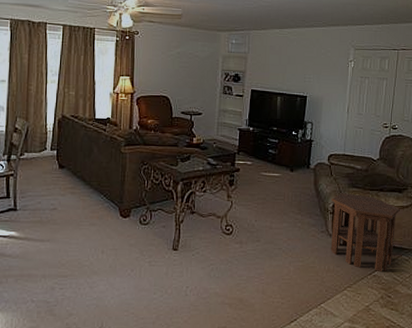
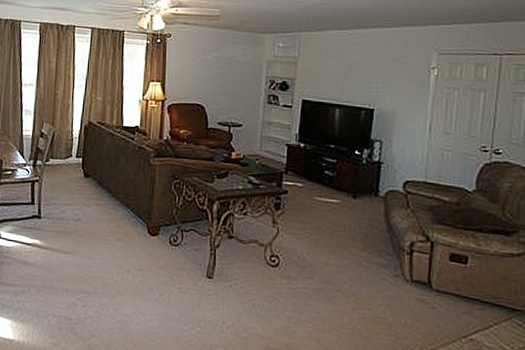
side table: present [330,193,401,271] -> none [408,229,509,336]

